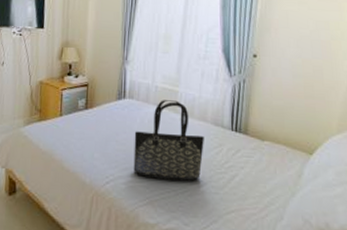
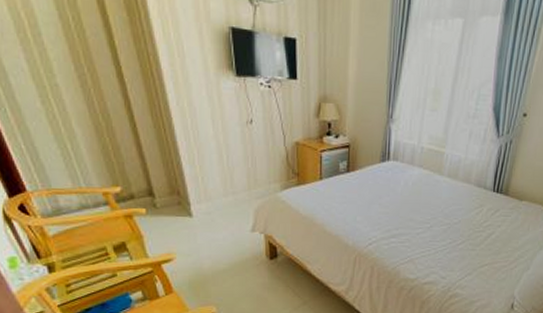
tote bag: present [133,100,204,182] -> none [396,162,466,241]

